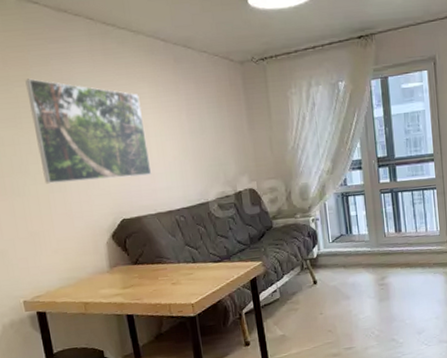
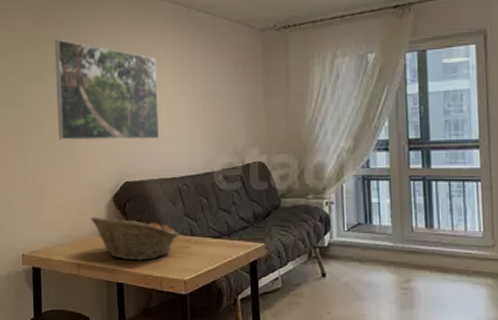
fruit basket: none [91,252,182,293] -> present [90,216,179,261]

